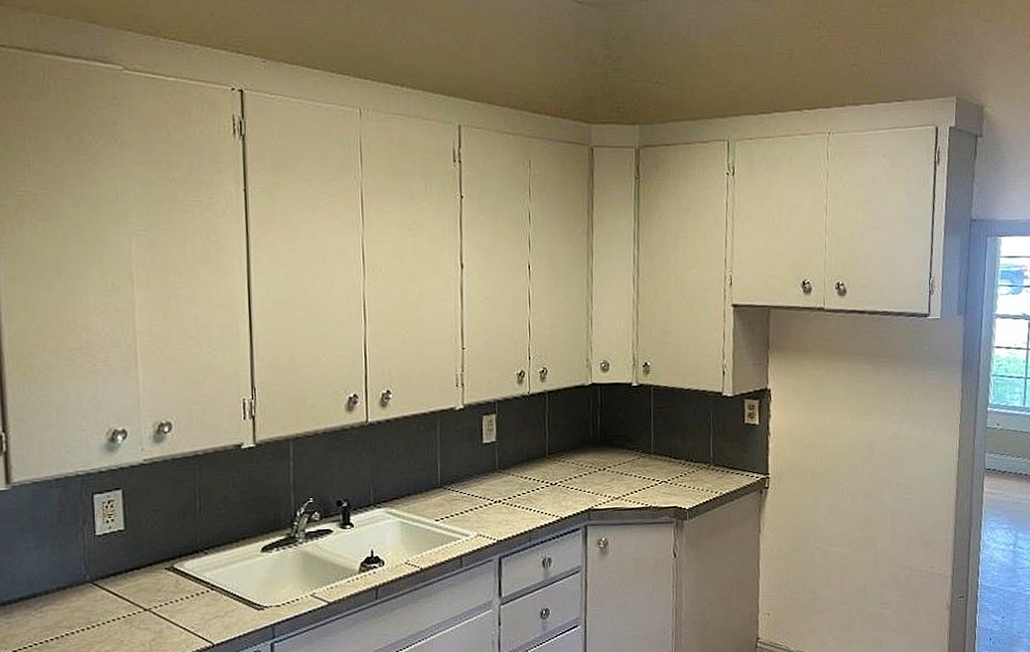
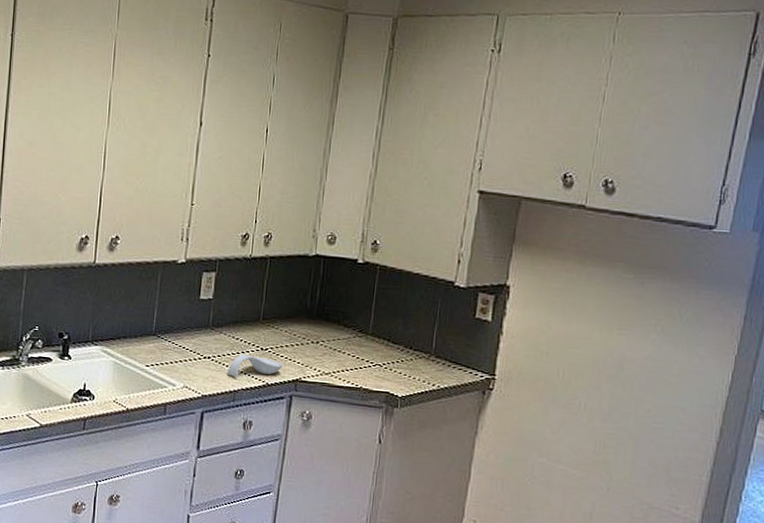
spoon rest: none [520,491,575,517] -> present [228,353,284,377]

